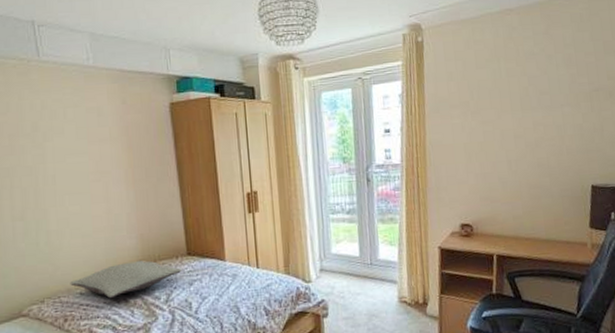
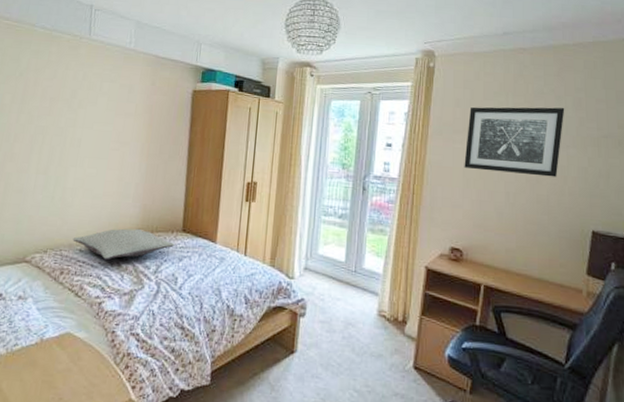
wall art: none [463,67,557,143] -> present [464,107,565,177]

